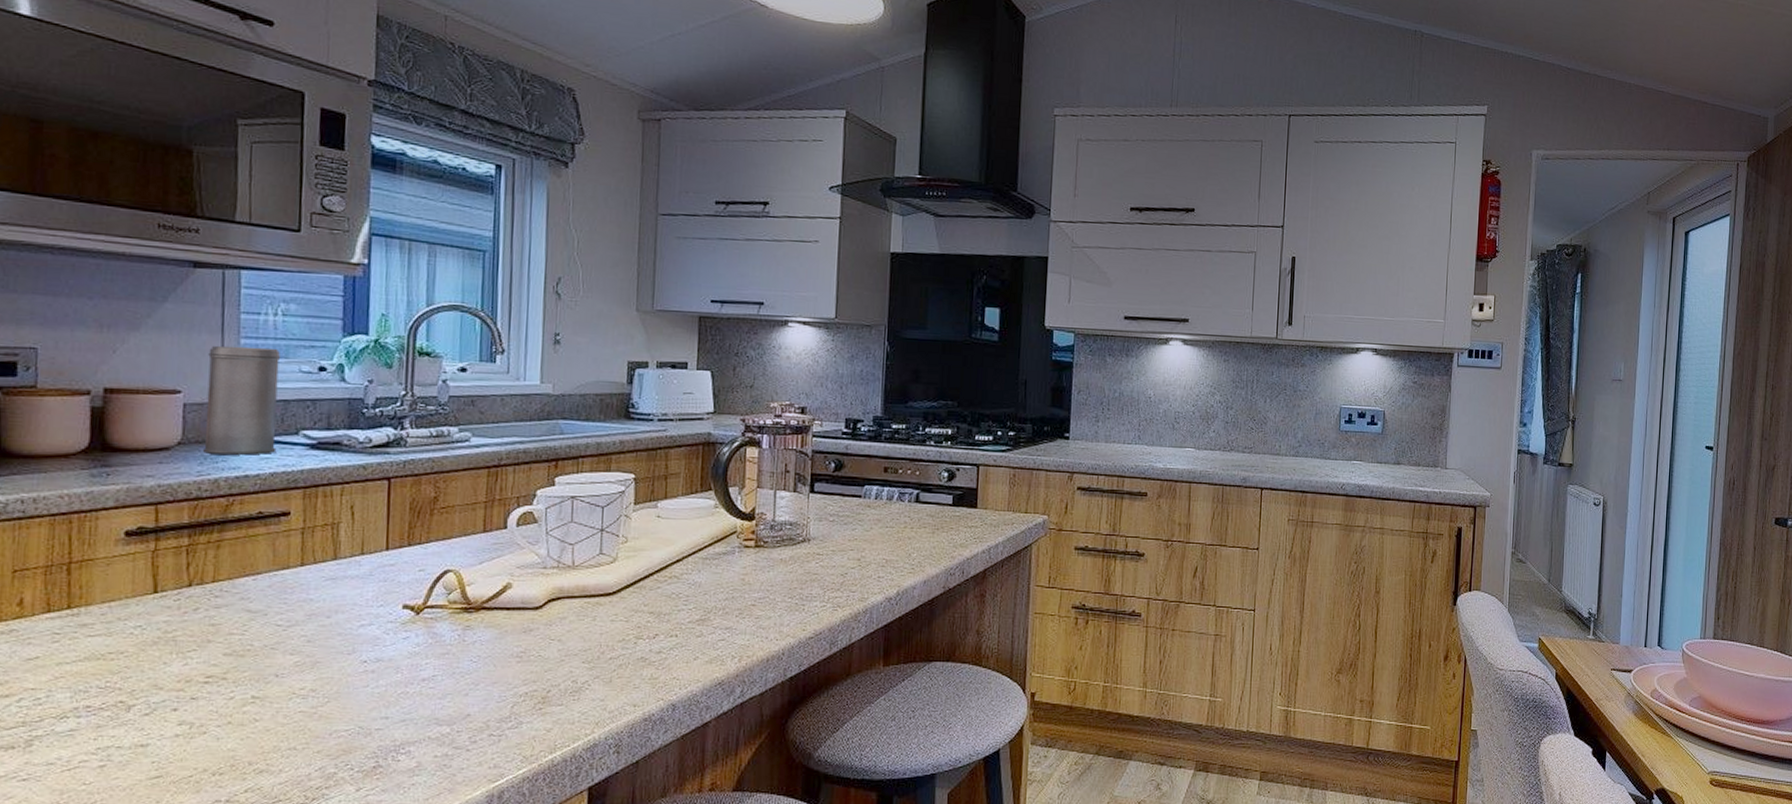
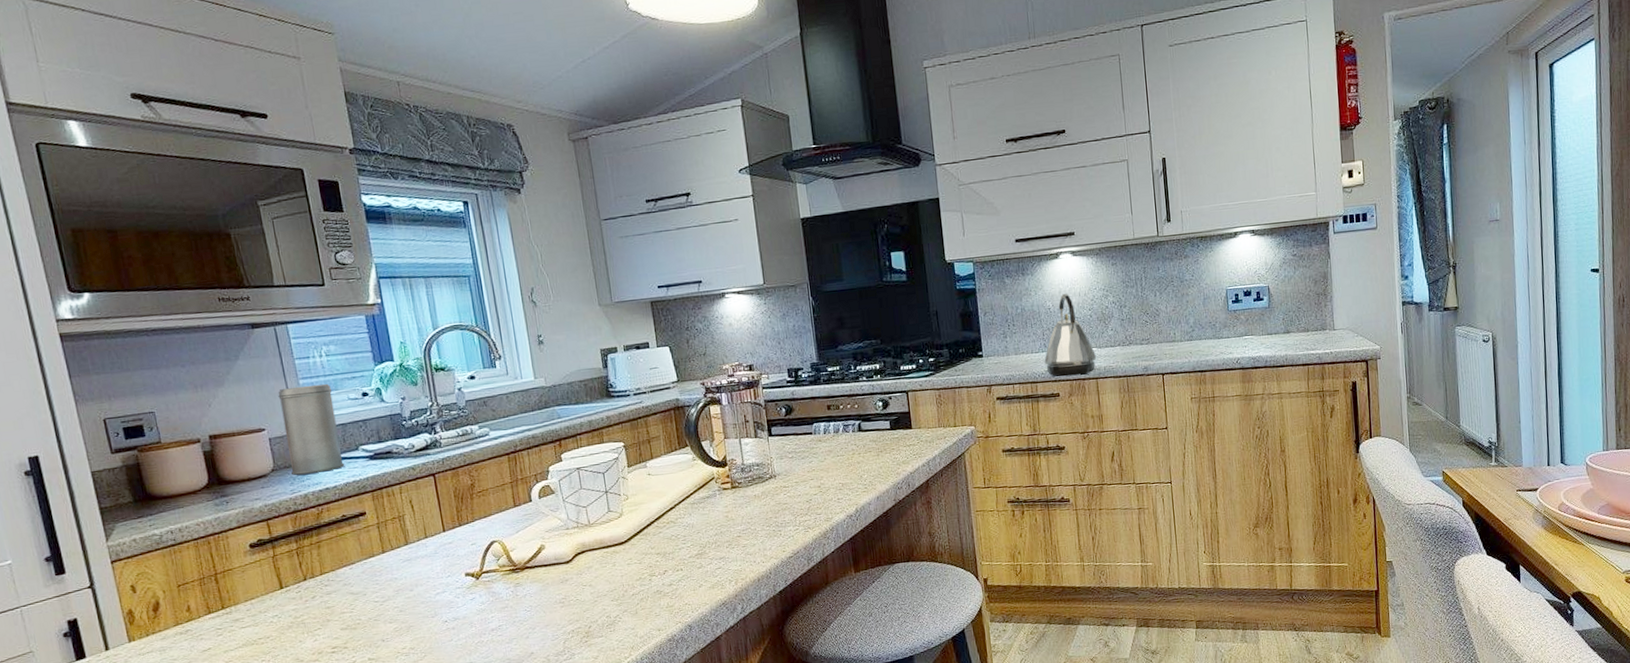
kettle: none [1136,384,1194,476] -> present [1044,294,1097,377]

